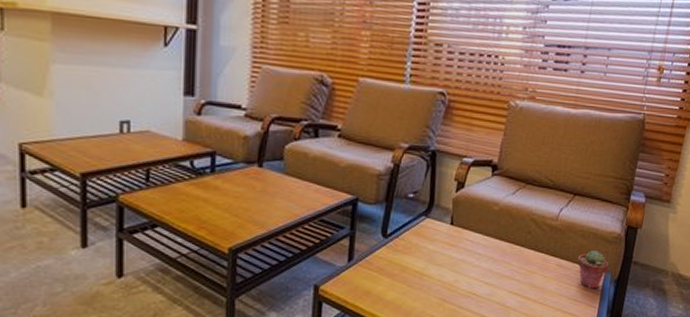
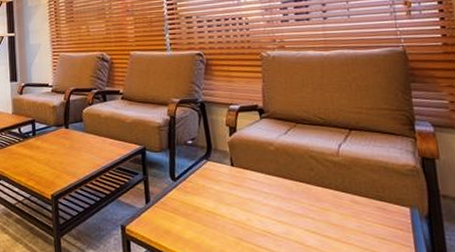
potted succulent: present [577,251,609,289] -> none [373,185,413,226]

